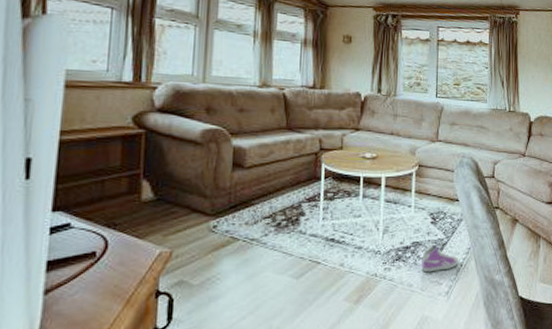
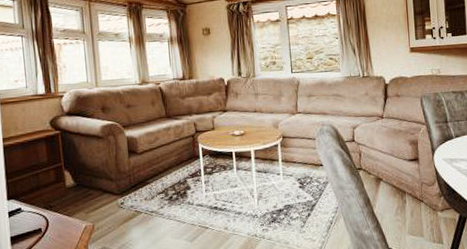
sneaker: present [421,245,459,273] -> none [294,206,329,231]

